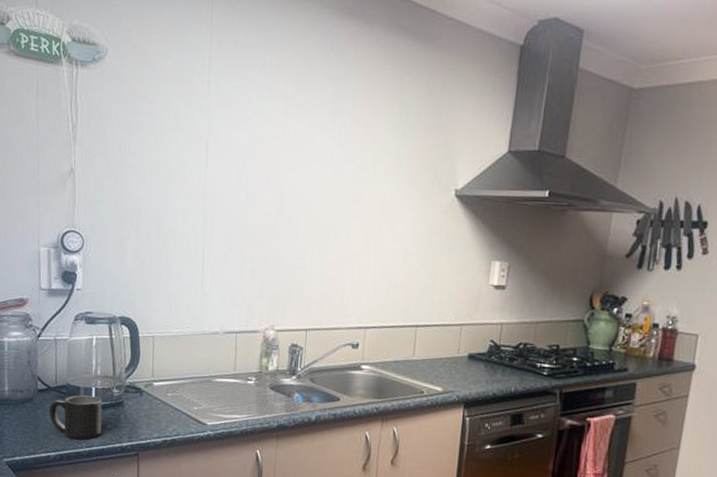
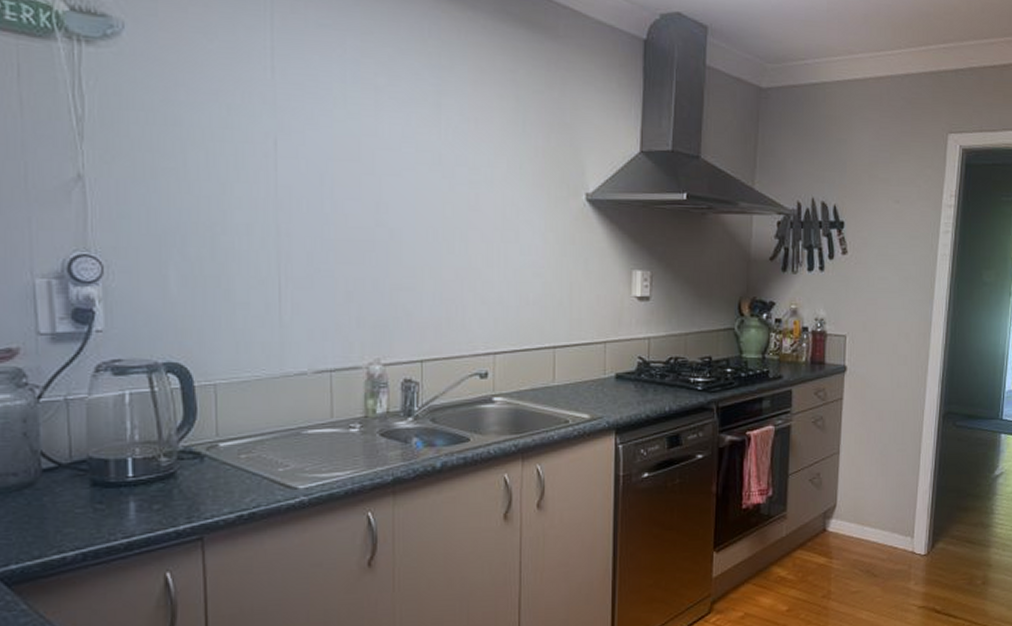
mug: present [49,395,102,440] -> none [61,469,145,529]

